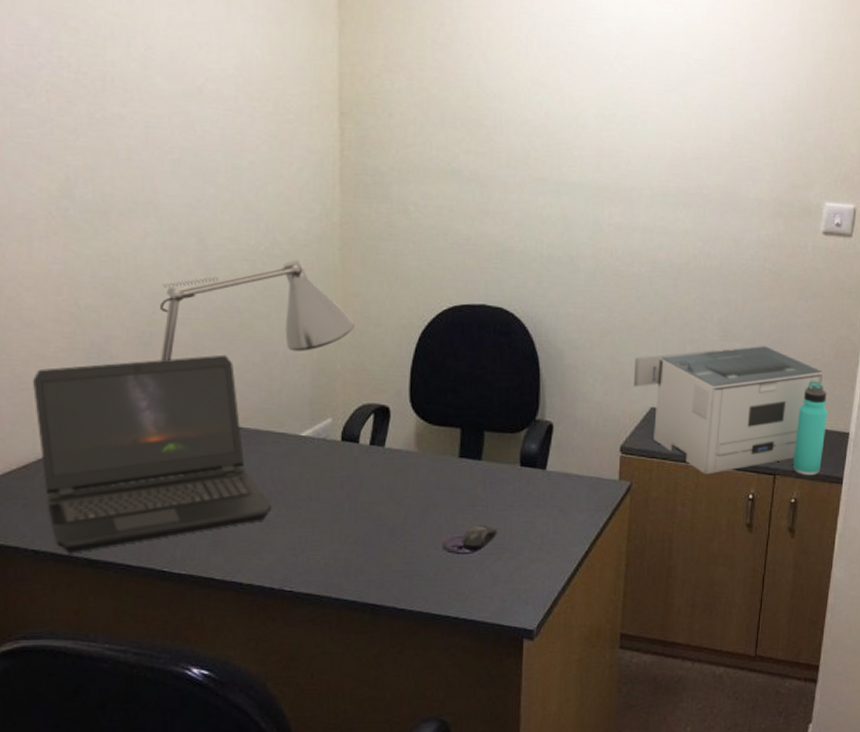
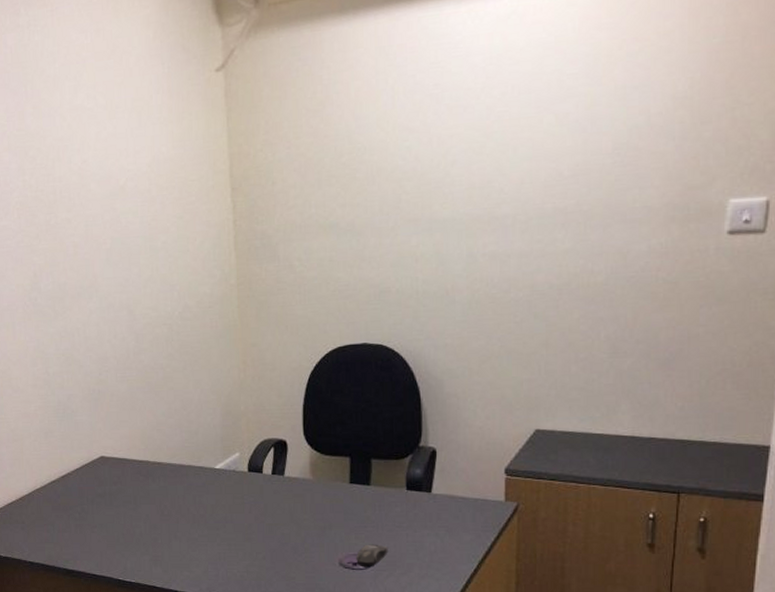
laptop computer: present [33,354,272,552] -> none [22,404,196,564]
desk lamp: present [159,260,355,362] -> none [103,320,254,413]
printer: present [634,346,823,475] -> none [516,360,733,495]
thermos bottle: present [792,380,828,477] -> none [699,392,742,495]

